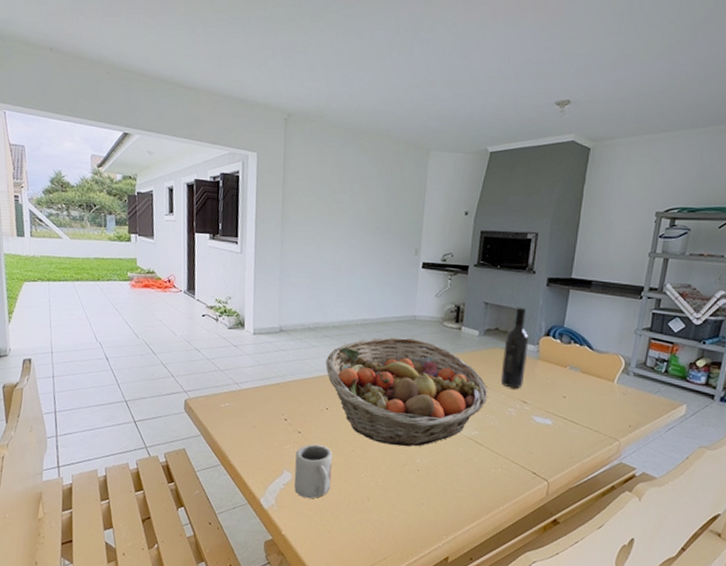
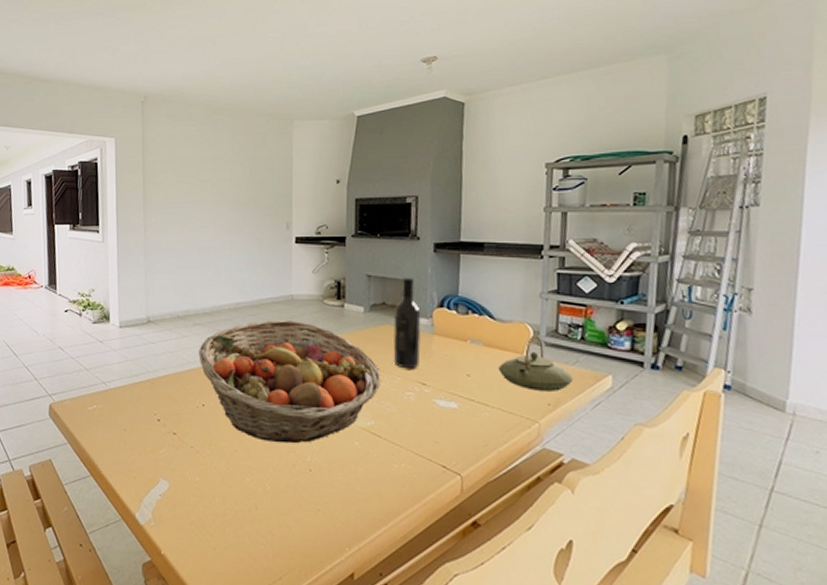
cup: present [294,444,333,499] -> none [171,446,213,511]
teapot: none [590,366,653,416] -> present [498,335,573,391]

